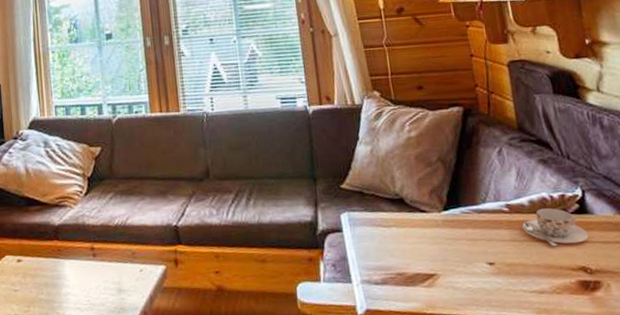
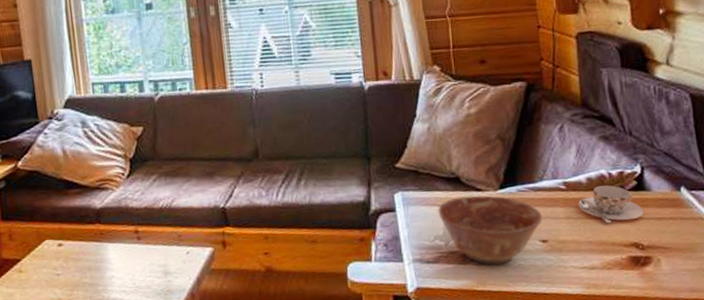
ceramic bowl: none [383,216,488,287] -> present [437,195,542,265]

